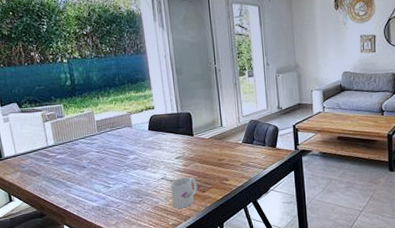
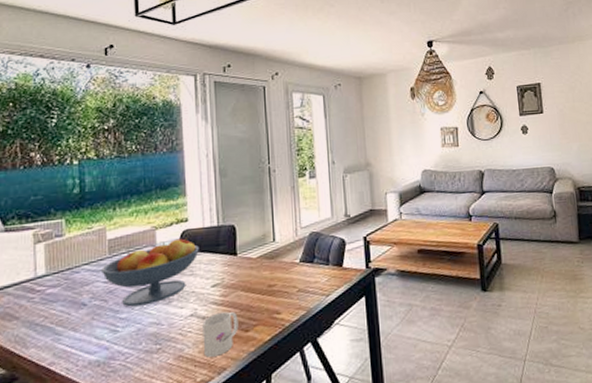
fruit bowl: none [93,121,164,171] -> present [100,238,199,307]

